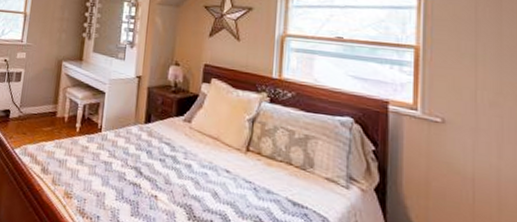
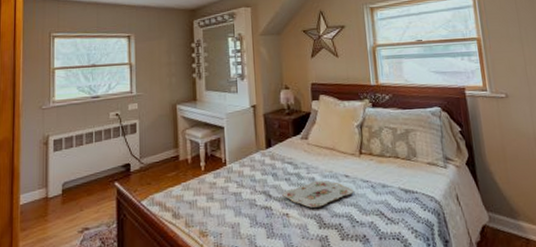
serving tray: none [154,168,233,198] -> present [282,180,354,208]

